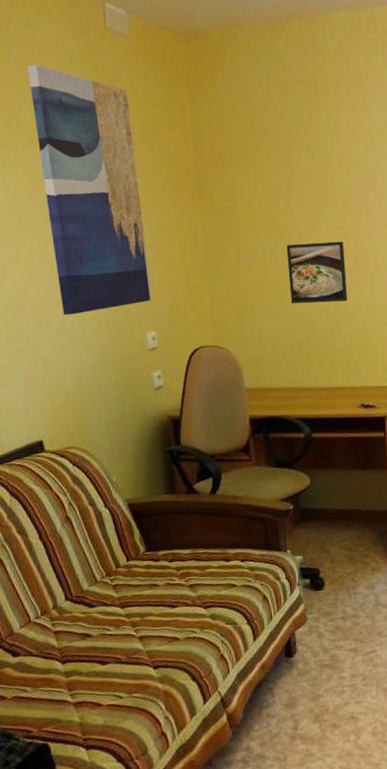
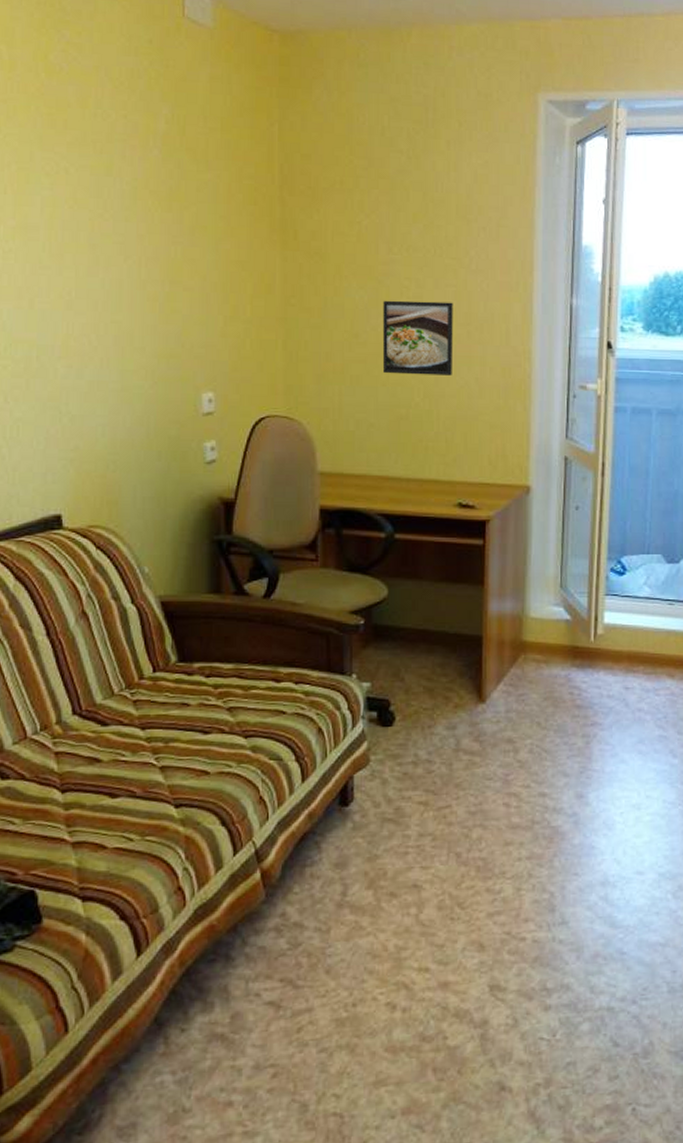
wall art: present [27,64,152,315] -> none [82,51,213,363]

